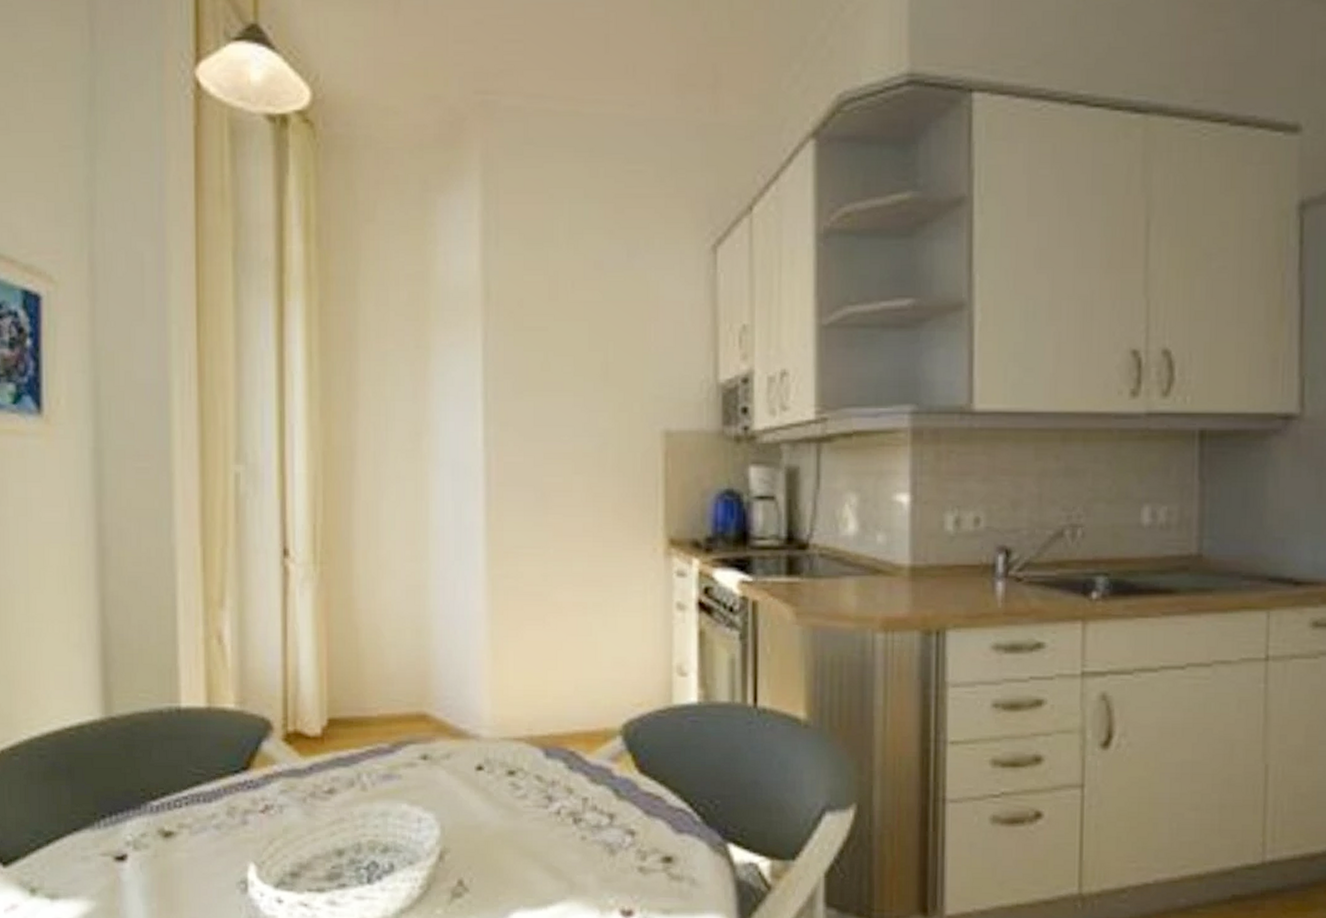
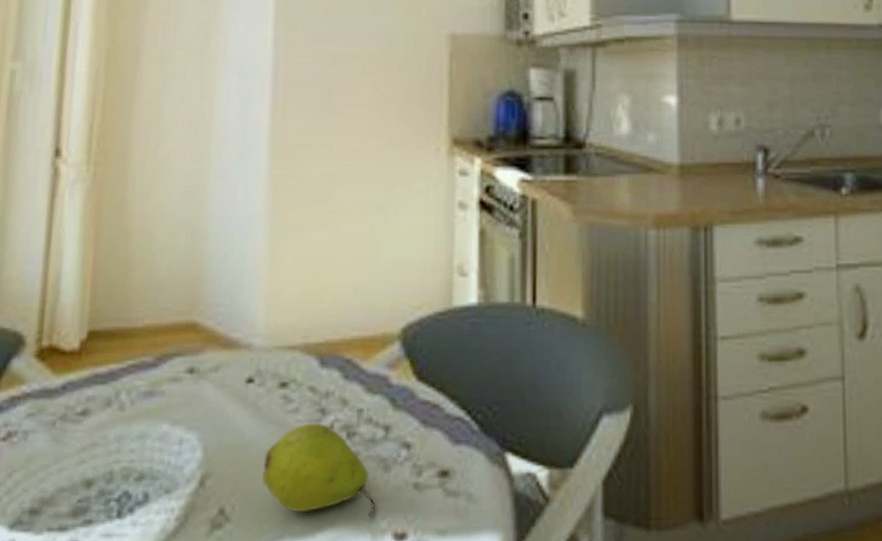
fruit: none [496,808,603,894] -> present [262,422,376,517]

